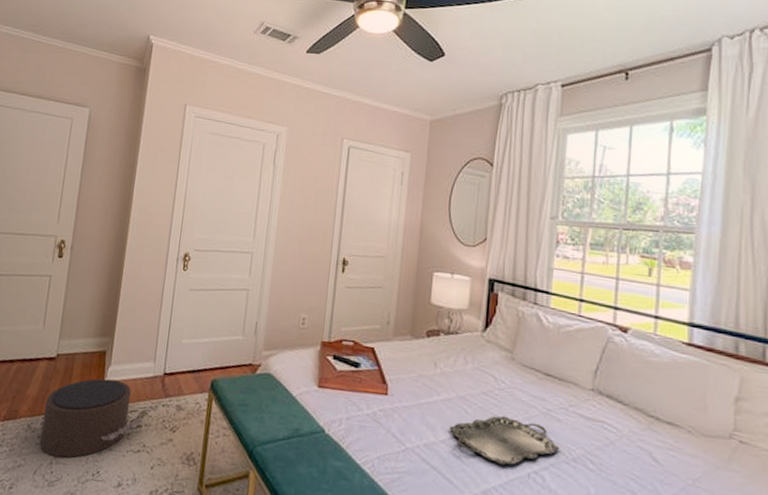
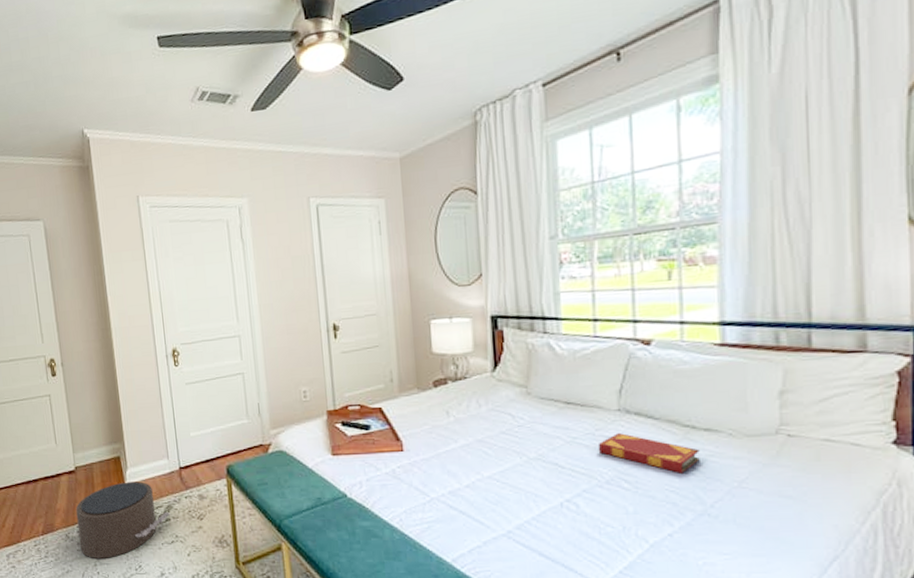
serving tray: present [450,416,560,466] -> none [473,451,591,499]
hardback book: none [569,412,661,463] -> present [597,433,700,473]

